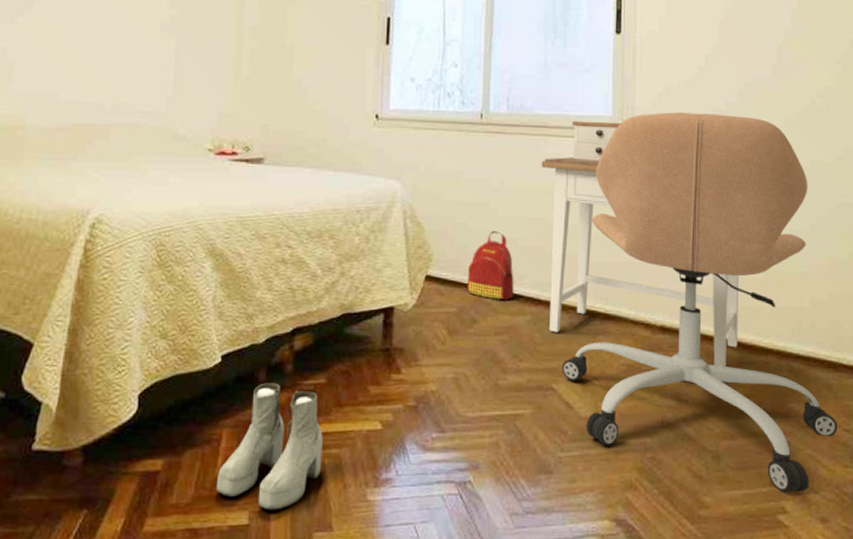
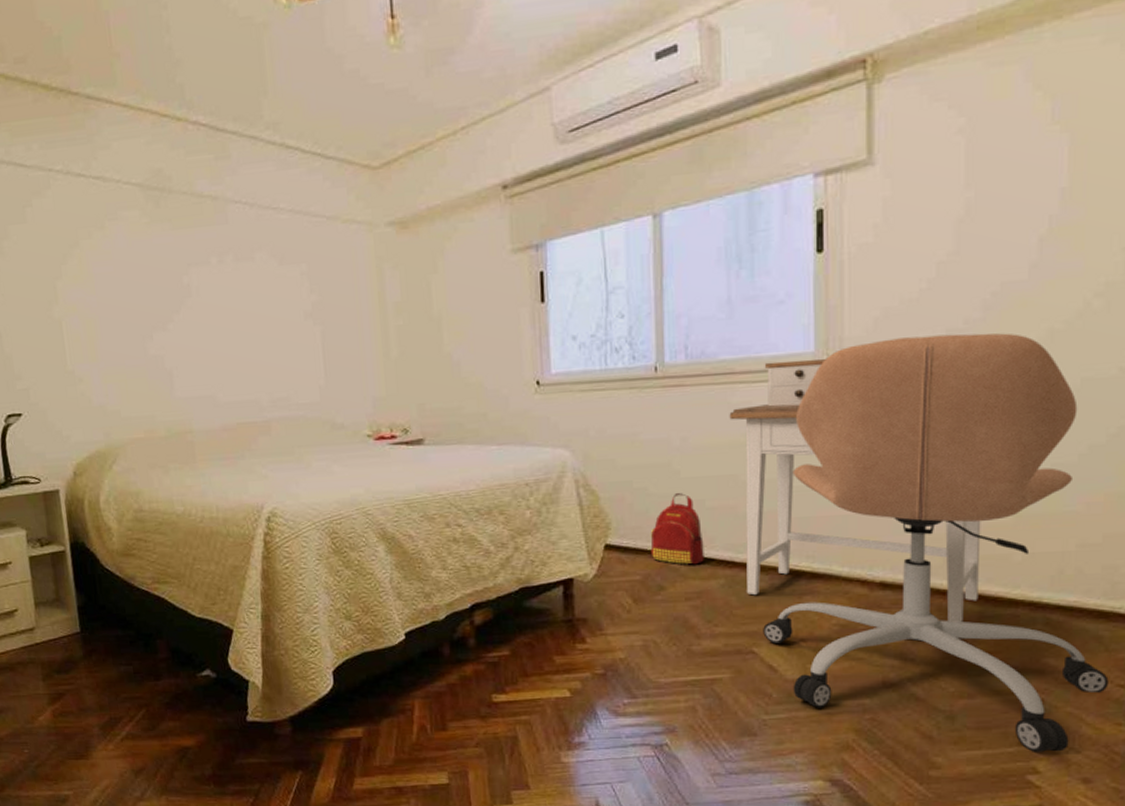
boots: present [216,383,323,510] -> none [414,656,513,771]

